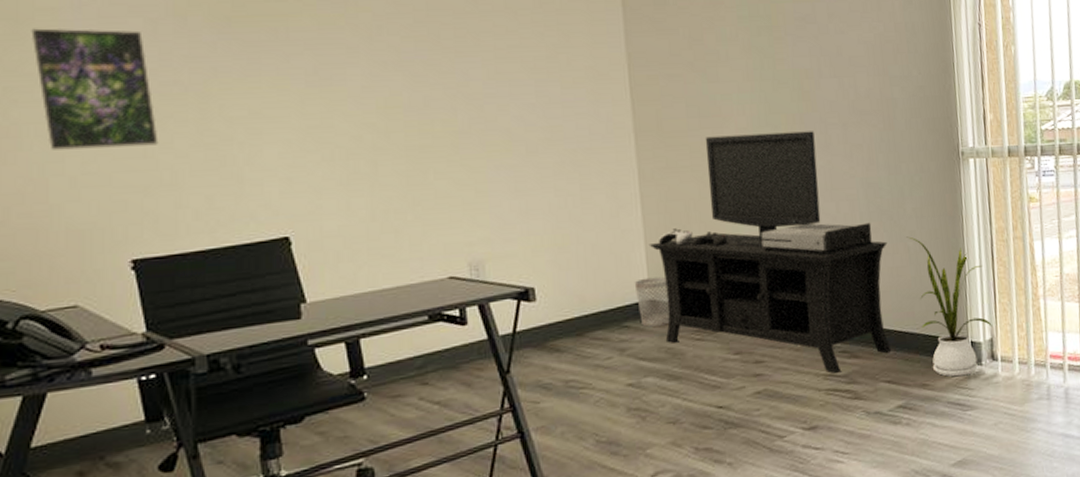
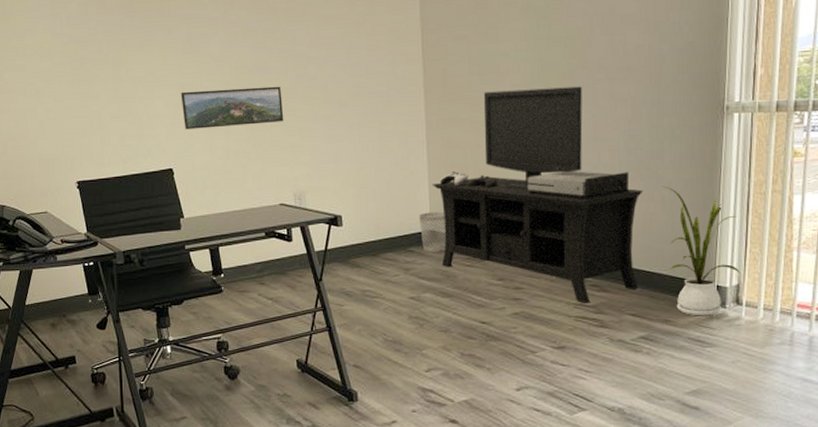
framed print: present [31,28,159,150] -> none [13,12,90,102]
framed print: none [303,129,454,185] -> present [180,86,284,130]

